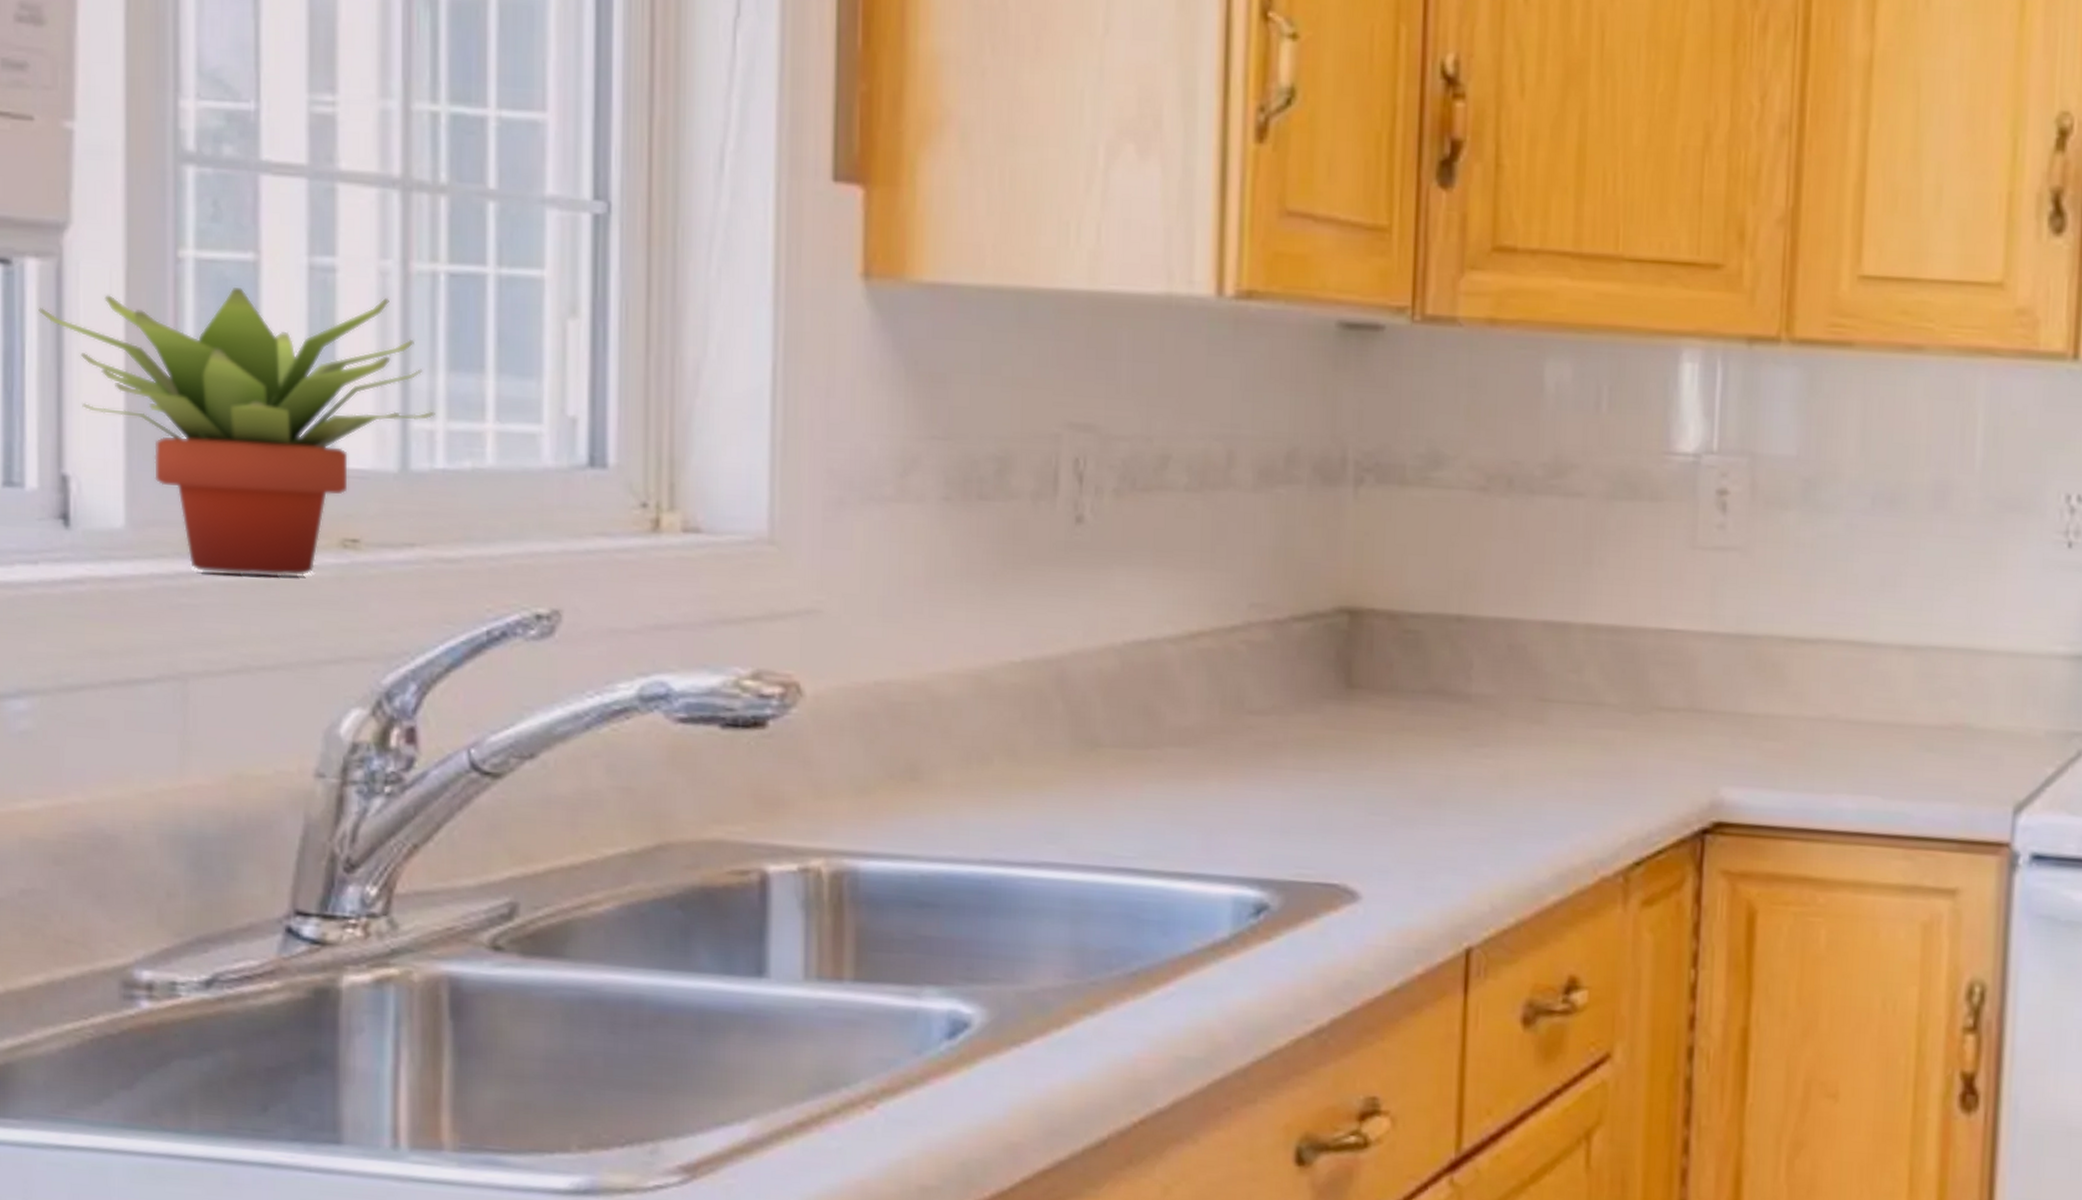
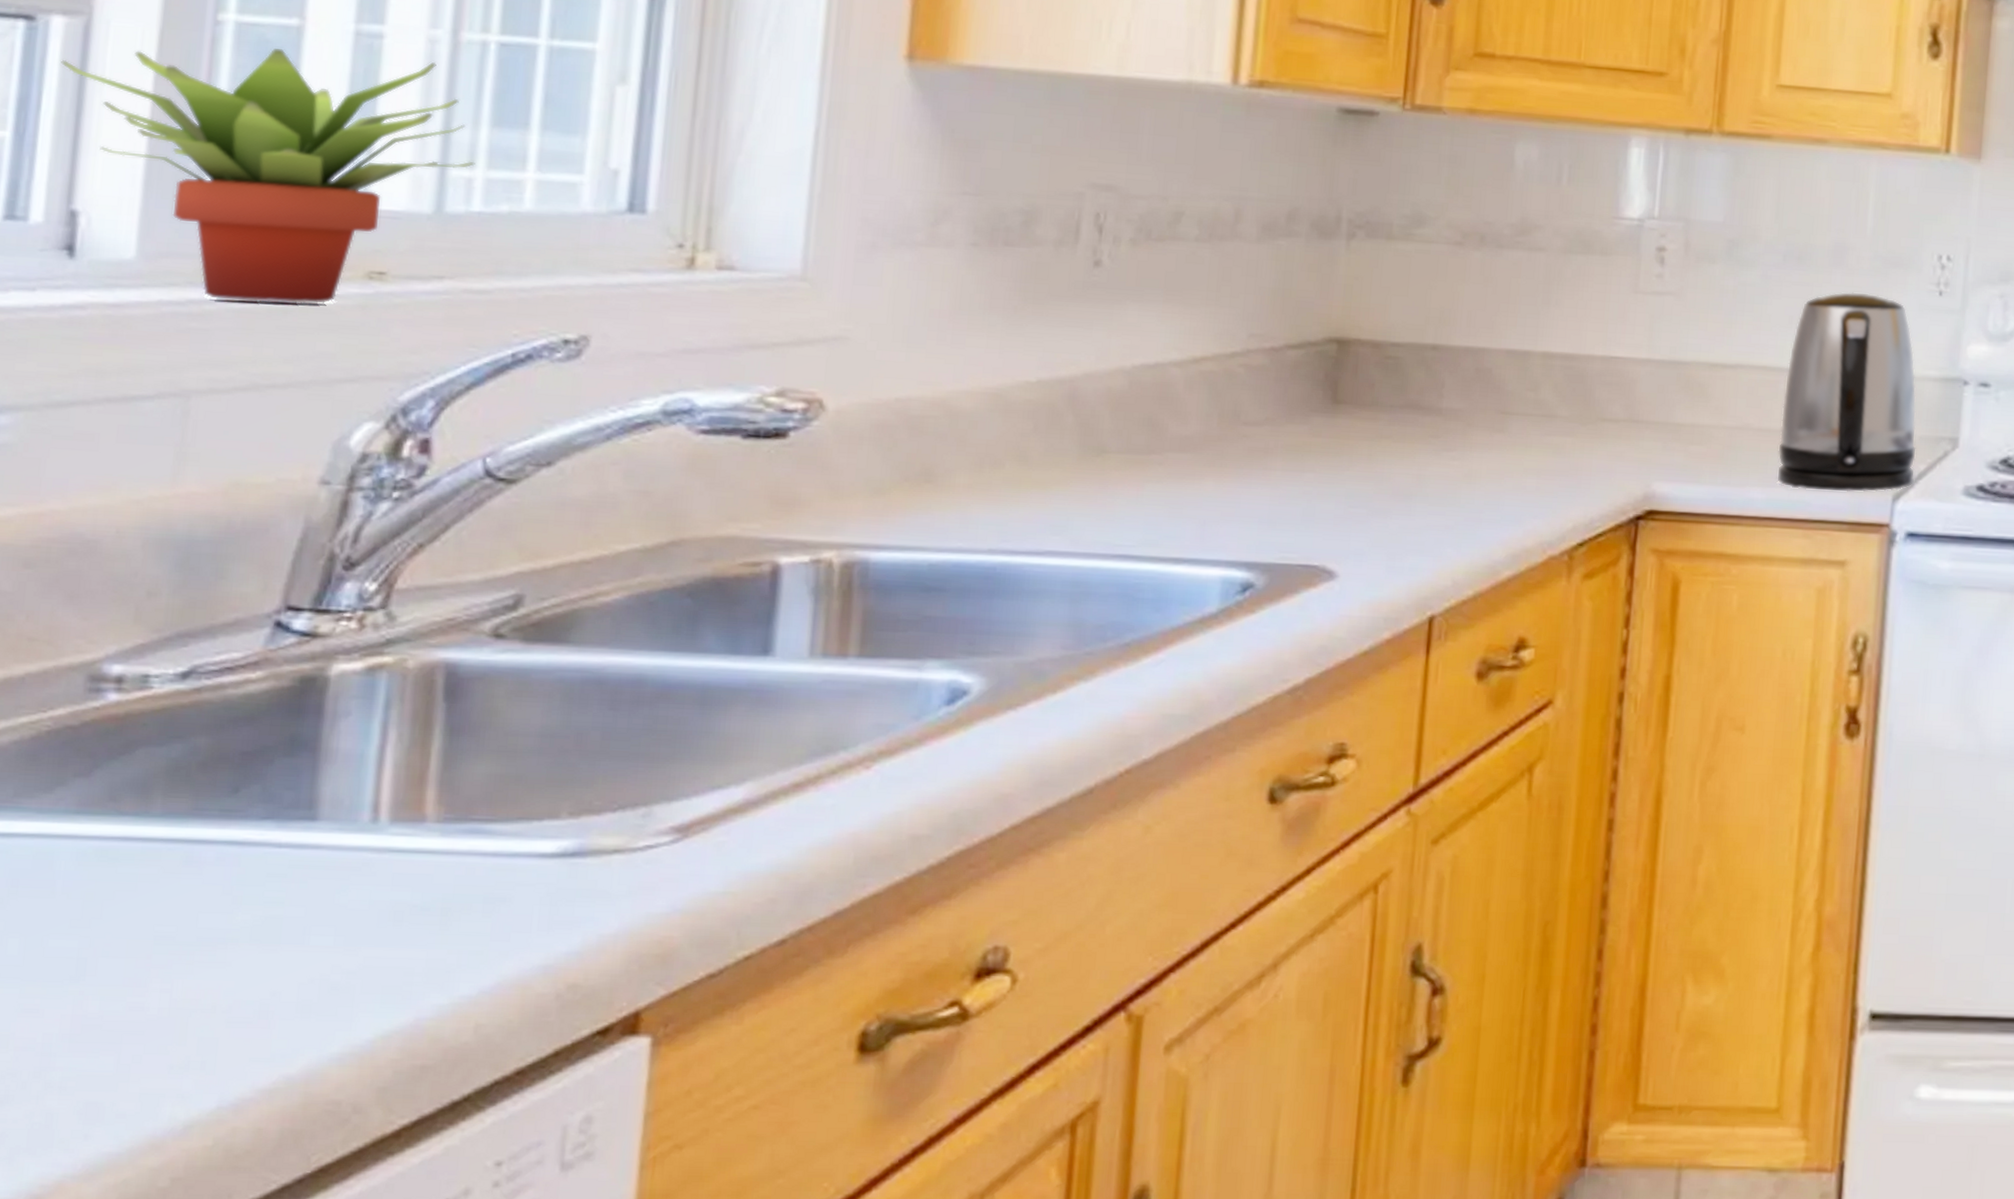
kettle: none [1871,544,2042,802] -> present [1778,292,1916,492]

